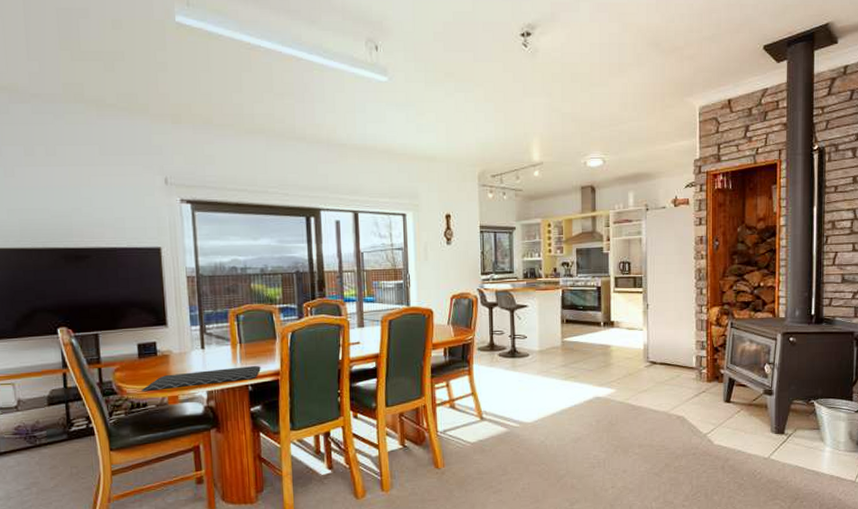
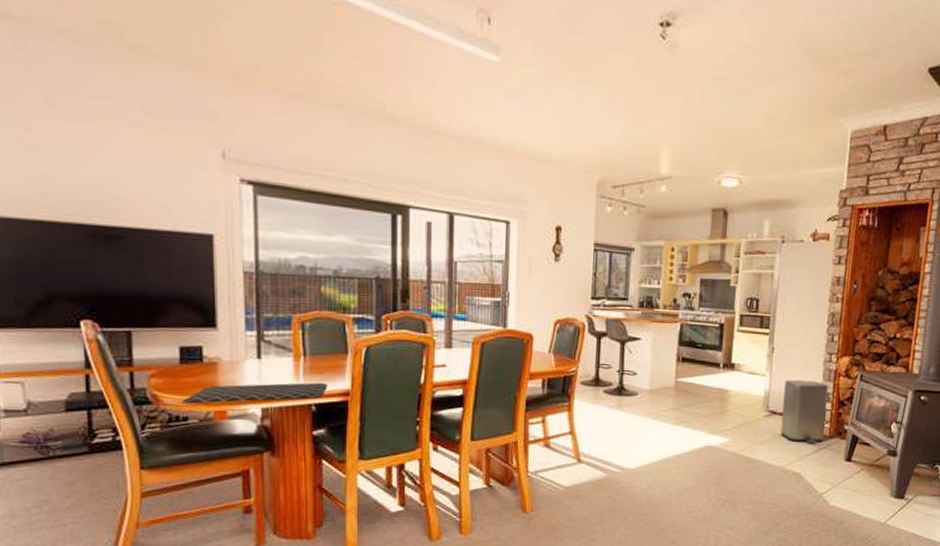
pedal bin: none [662,331,702,388] -> present [780,379,829,443]

